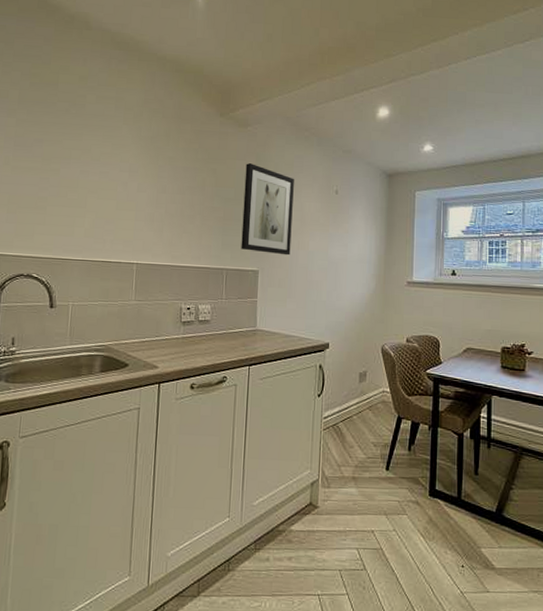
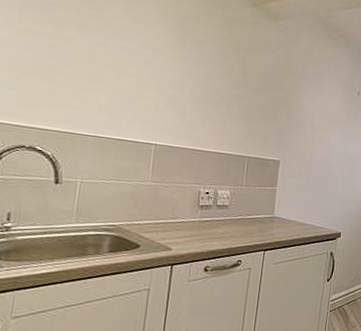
wall art: present [241,163,294,256] -> none [264,56,320,149]

